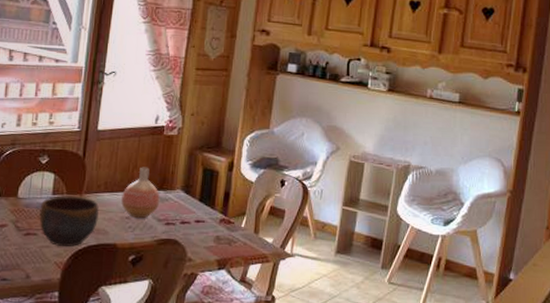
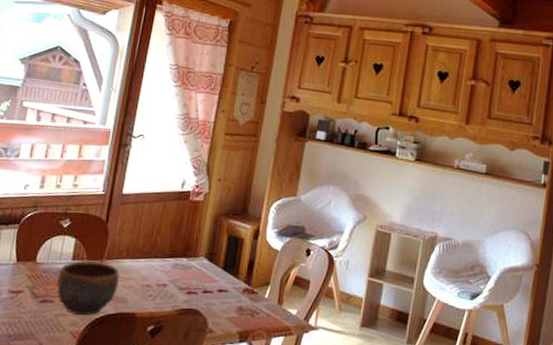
vase: present [121,167,160,219] -> none [143,232,183,287]

